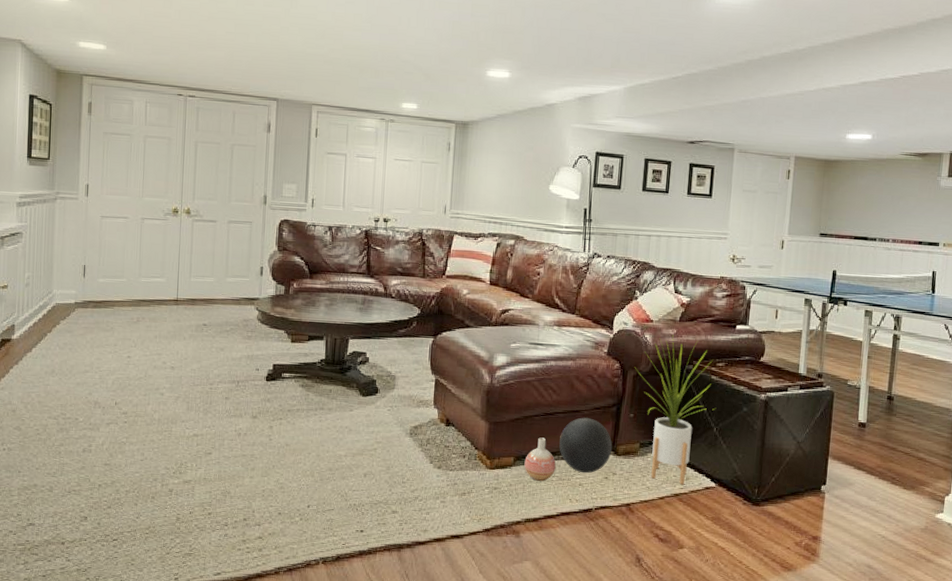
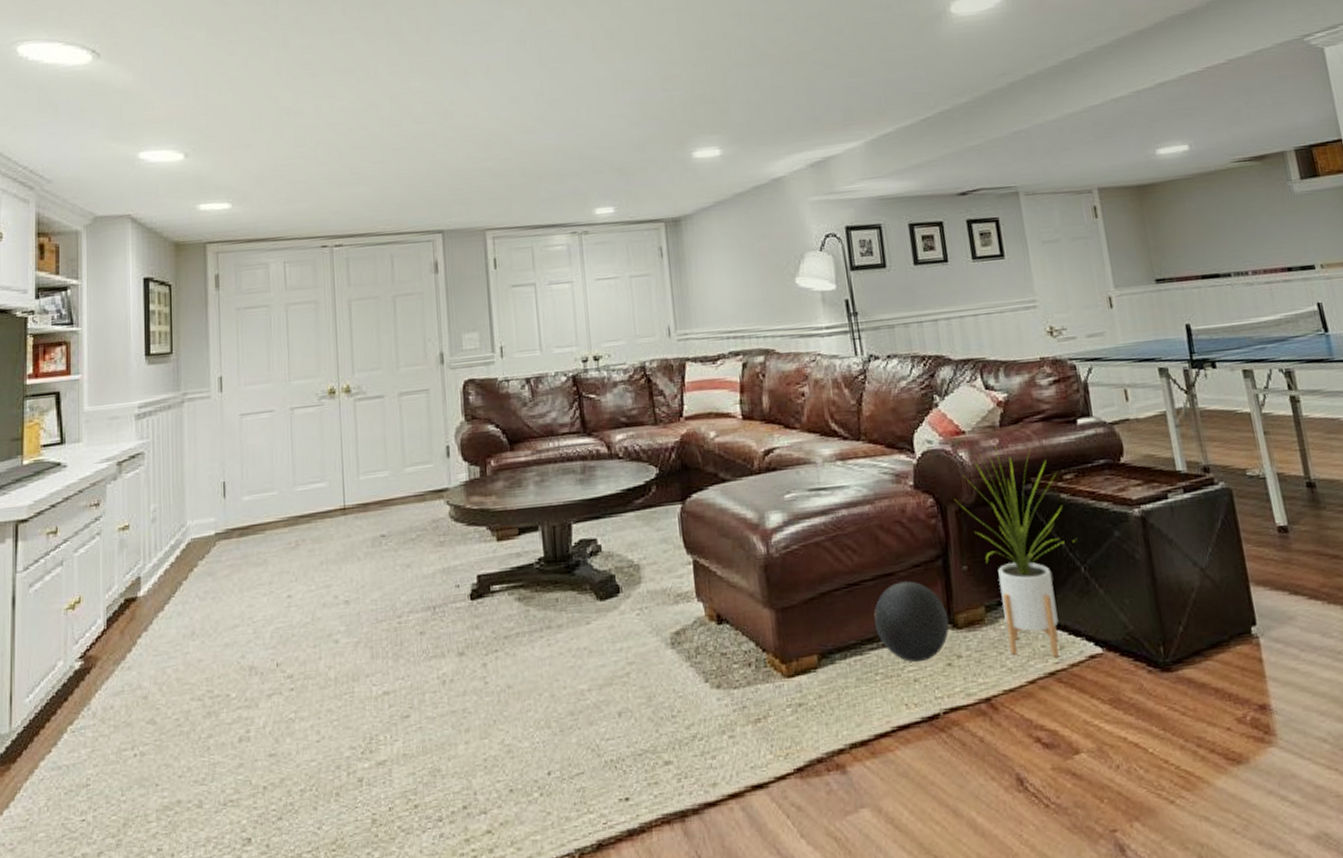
vase: present [524,437,556,482] -> none [832,619,878,685]

